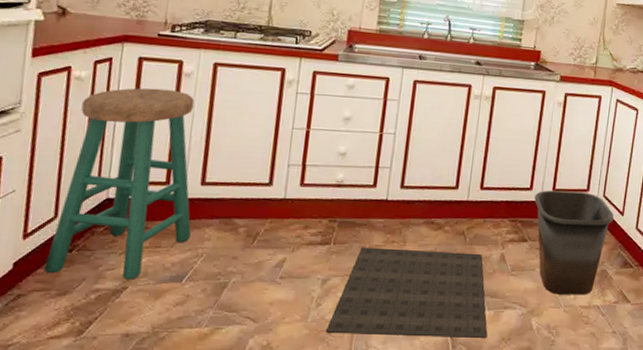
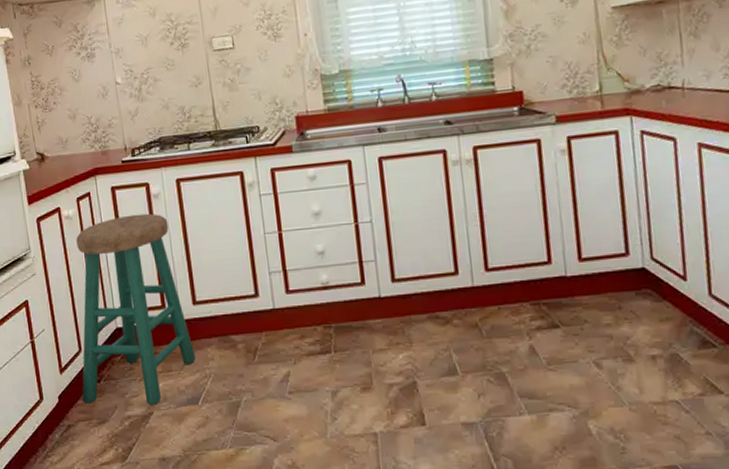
doormat: present [326,247,488,338] -> none [348,348,535,449]
waste bin: present [534,190,615,295] -> none [556,256,674,390]

